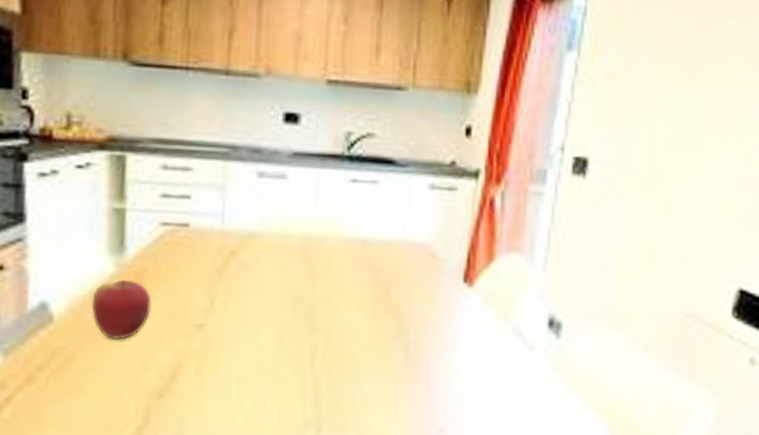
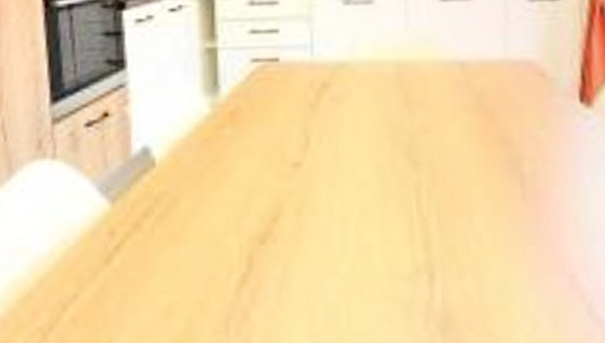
apple: present [91,279,151,340] -> none [190,119,247,183]

